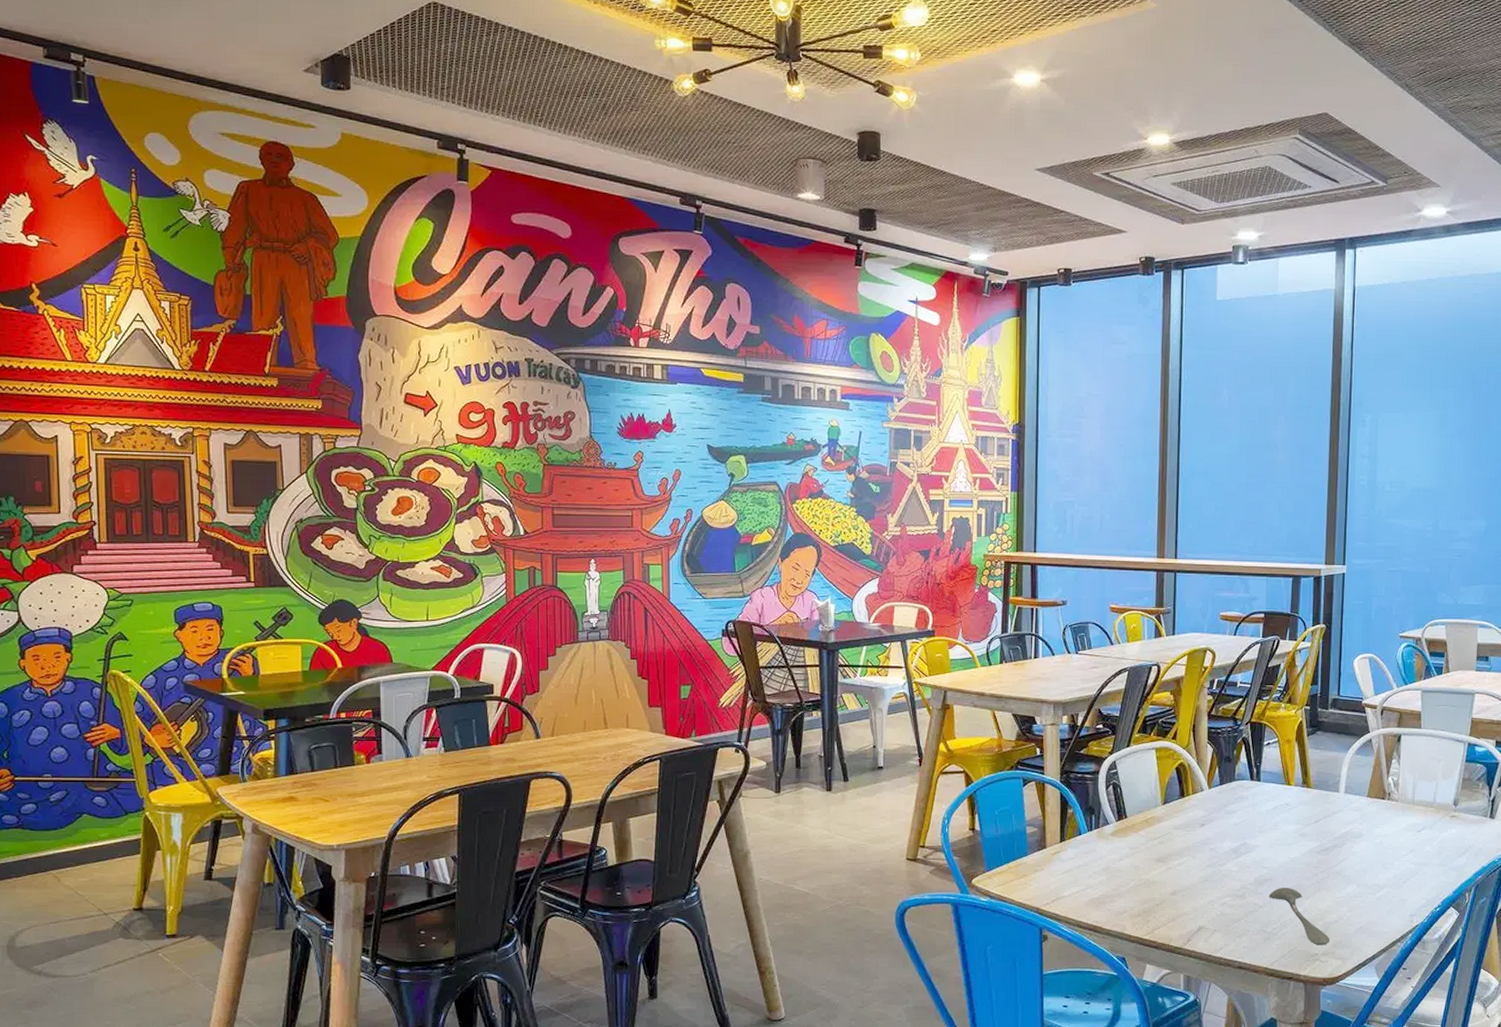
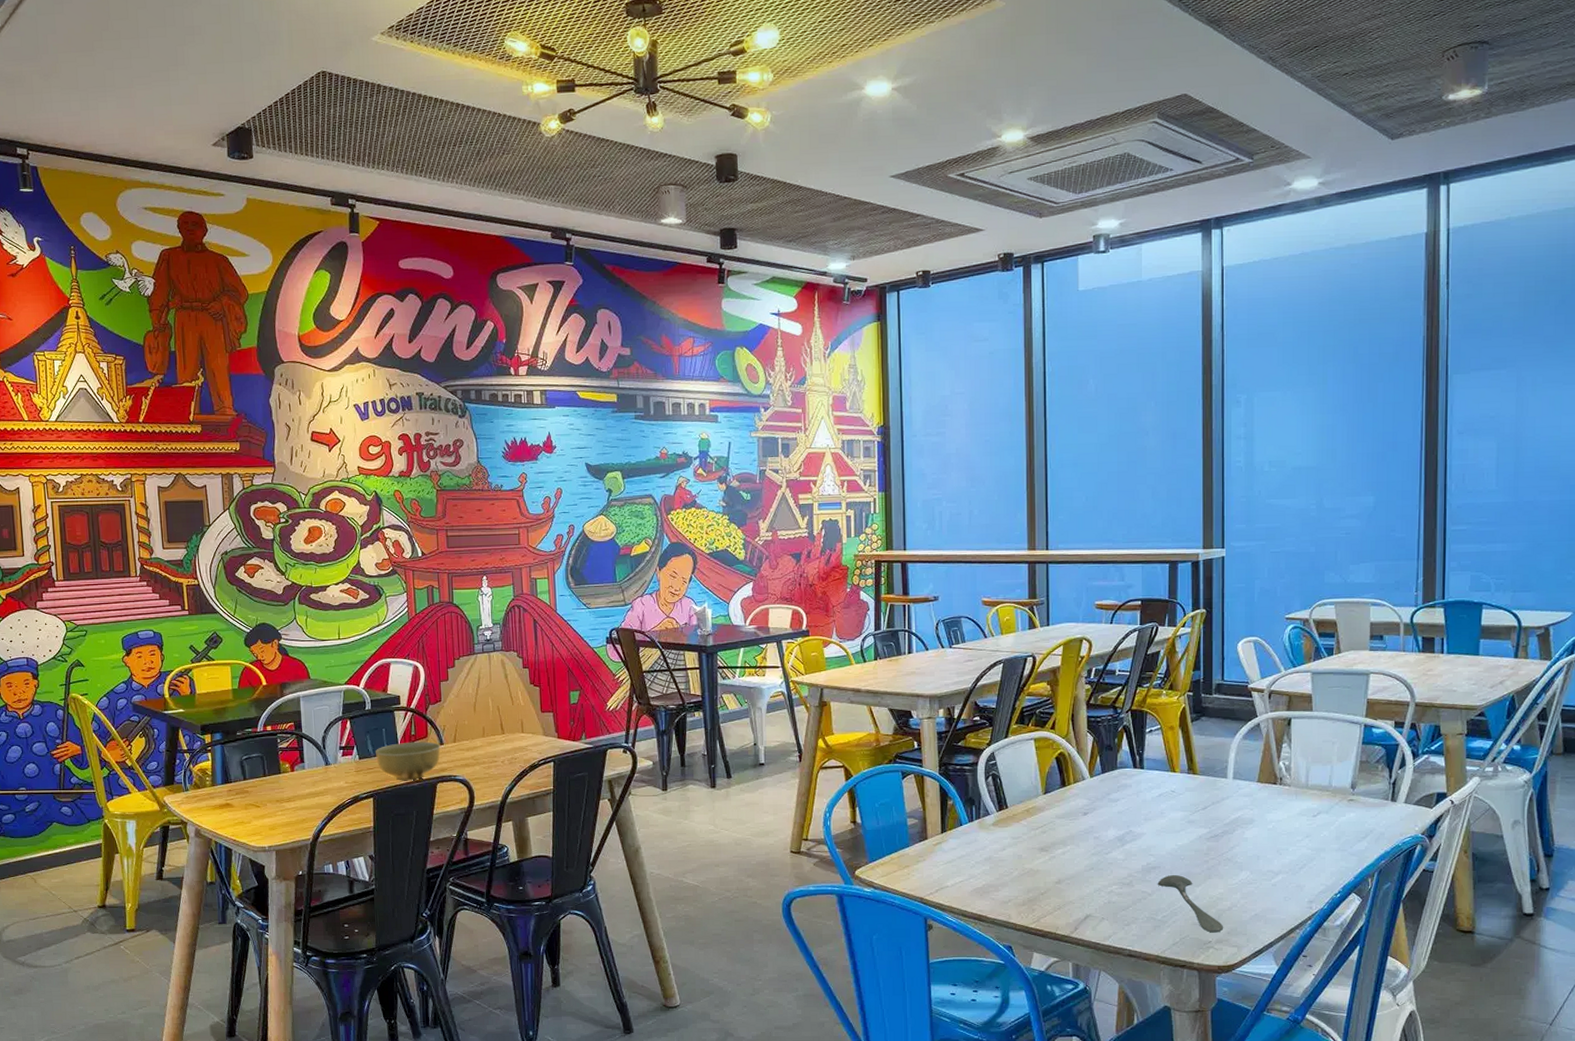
bowl: none [463,734,537,777] -> present [375,741,441,781]

